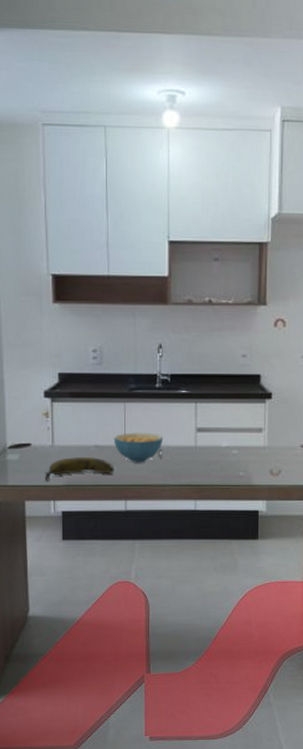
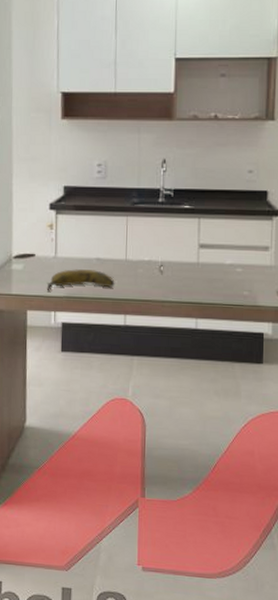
cereal bowl: present [113,433,163,462] -> none [115,246,164,277]

